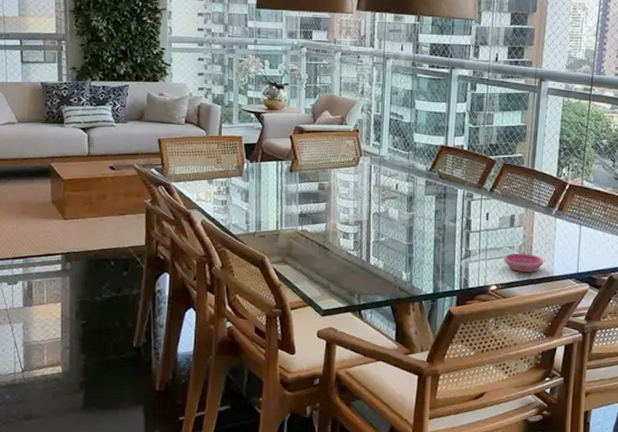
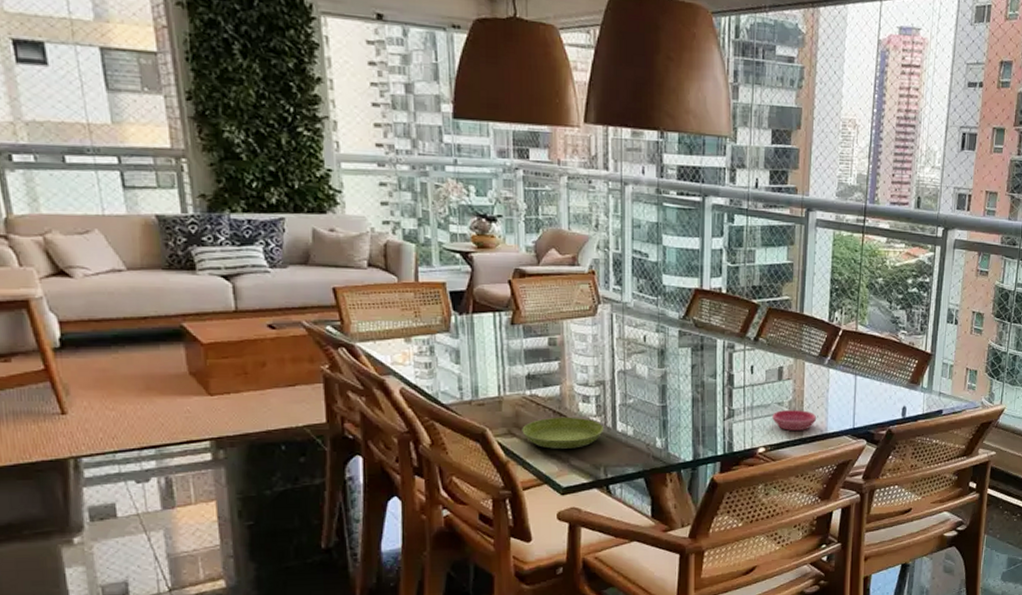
saucer: none [293,249,359,277] -> present [522,417,603,449]

